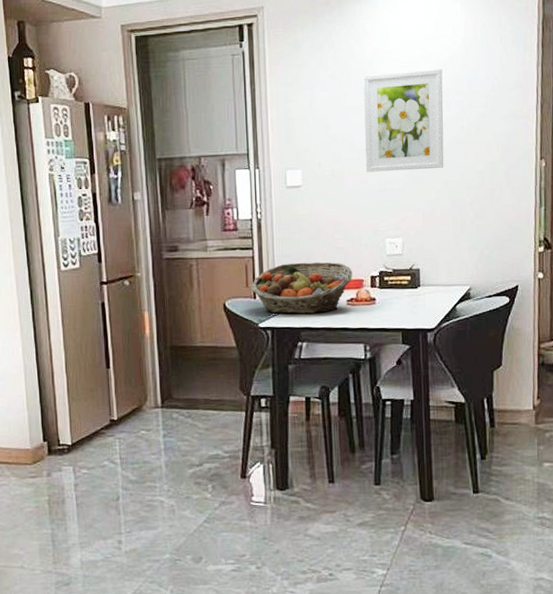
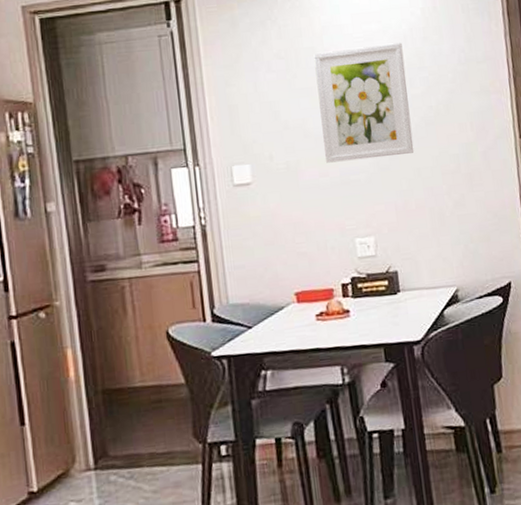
fruit basket: present [251,262,353,314] -> none [198,270,320,338]

